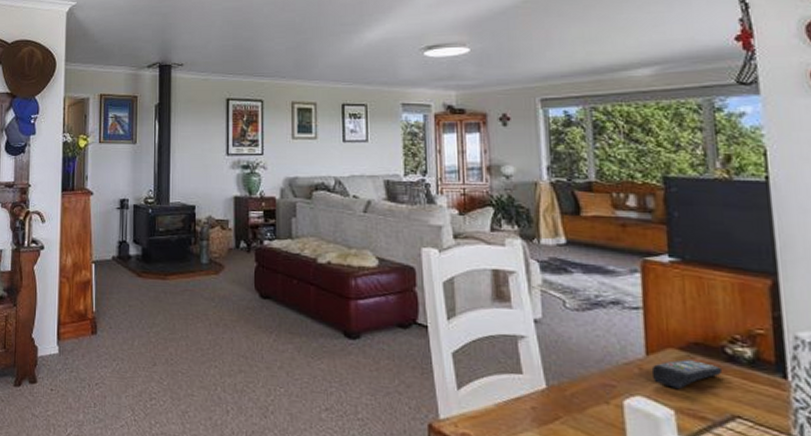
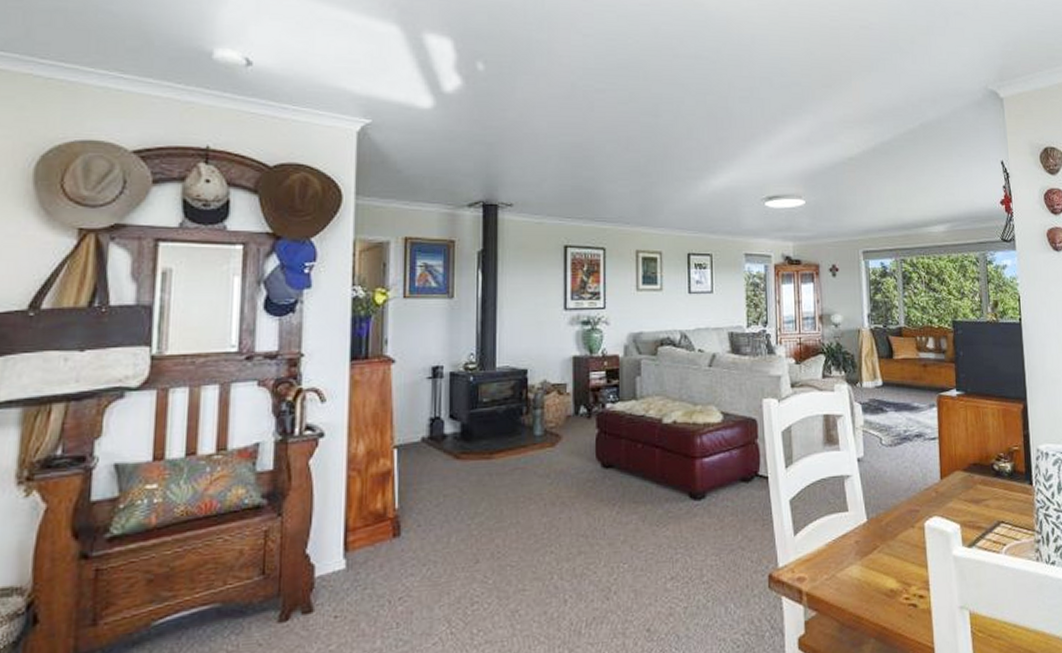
remote control: present [651,359,723,389] -> none [944,478,992,505]

